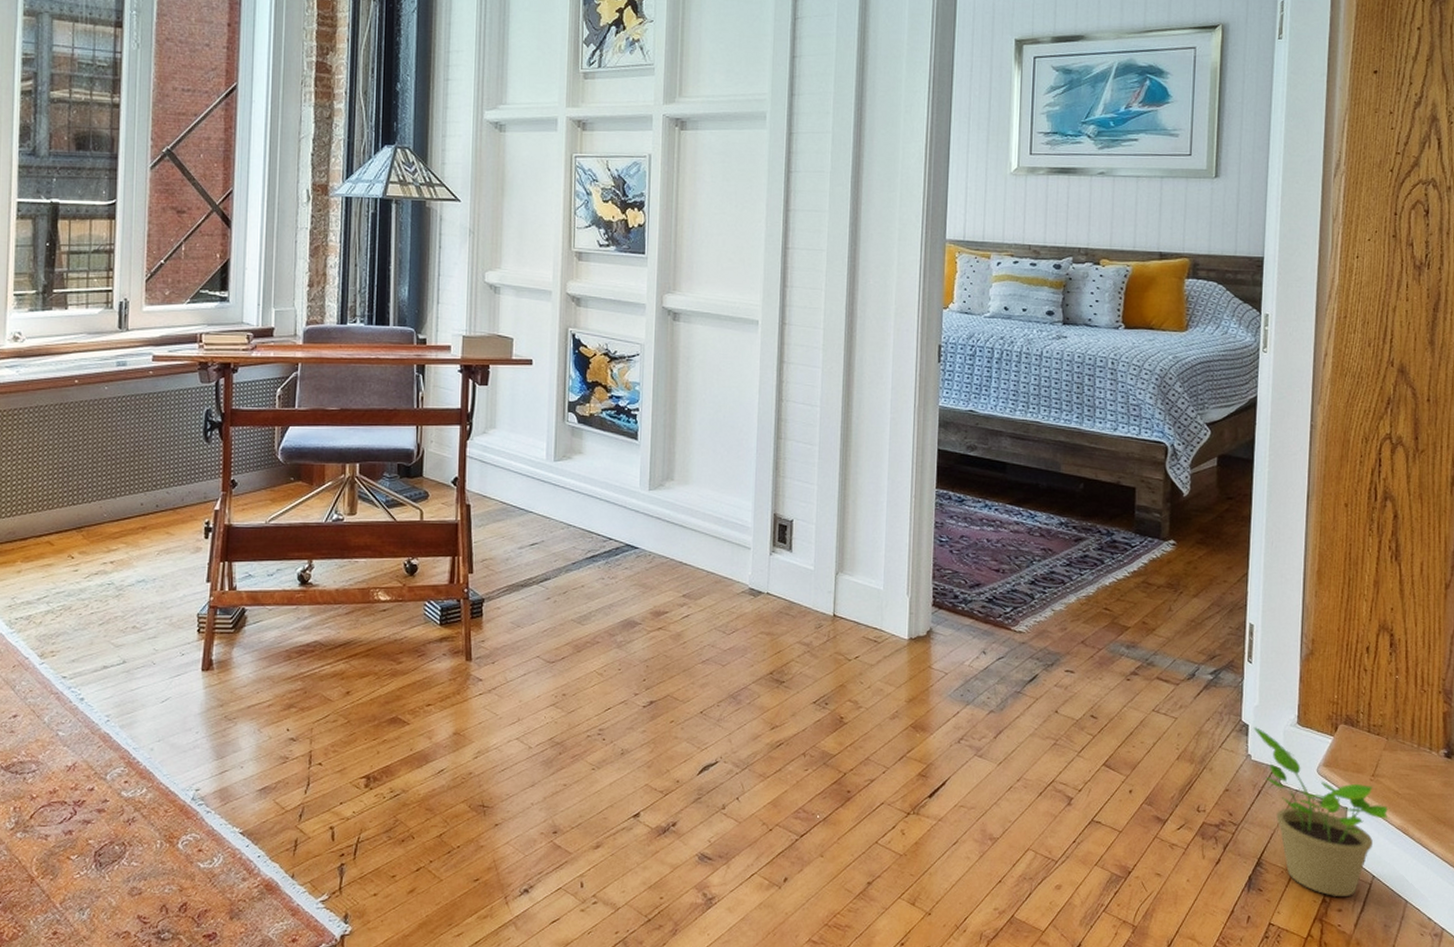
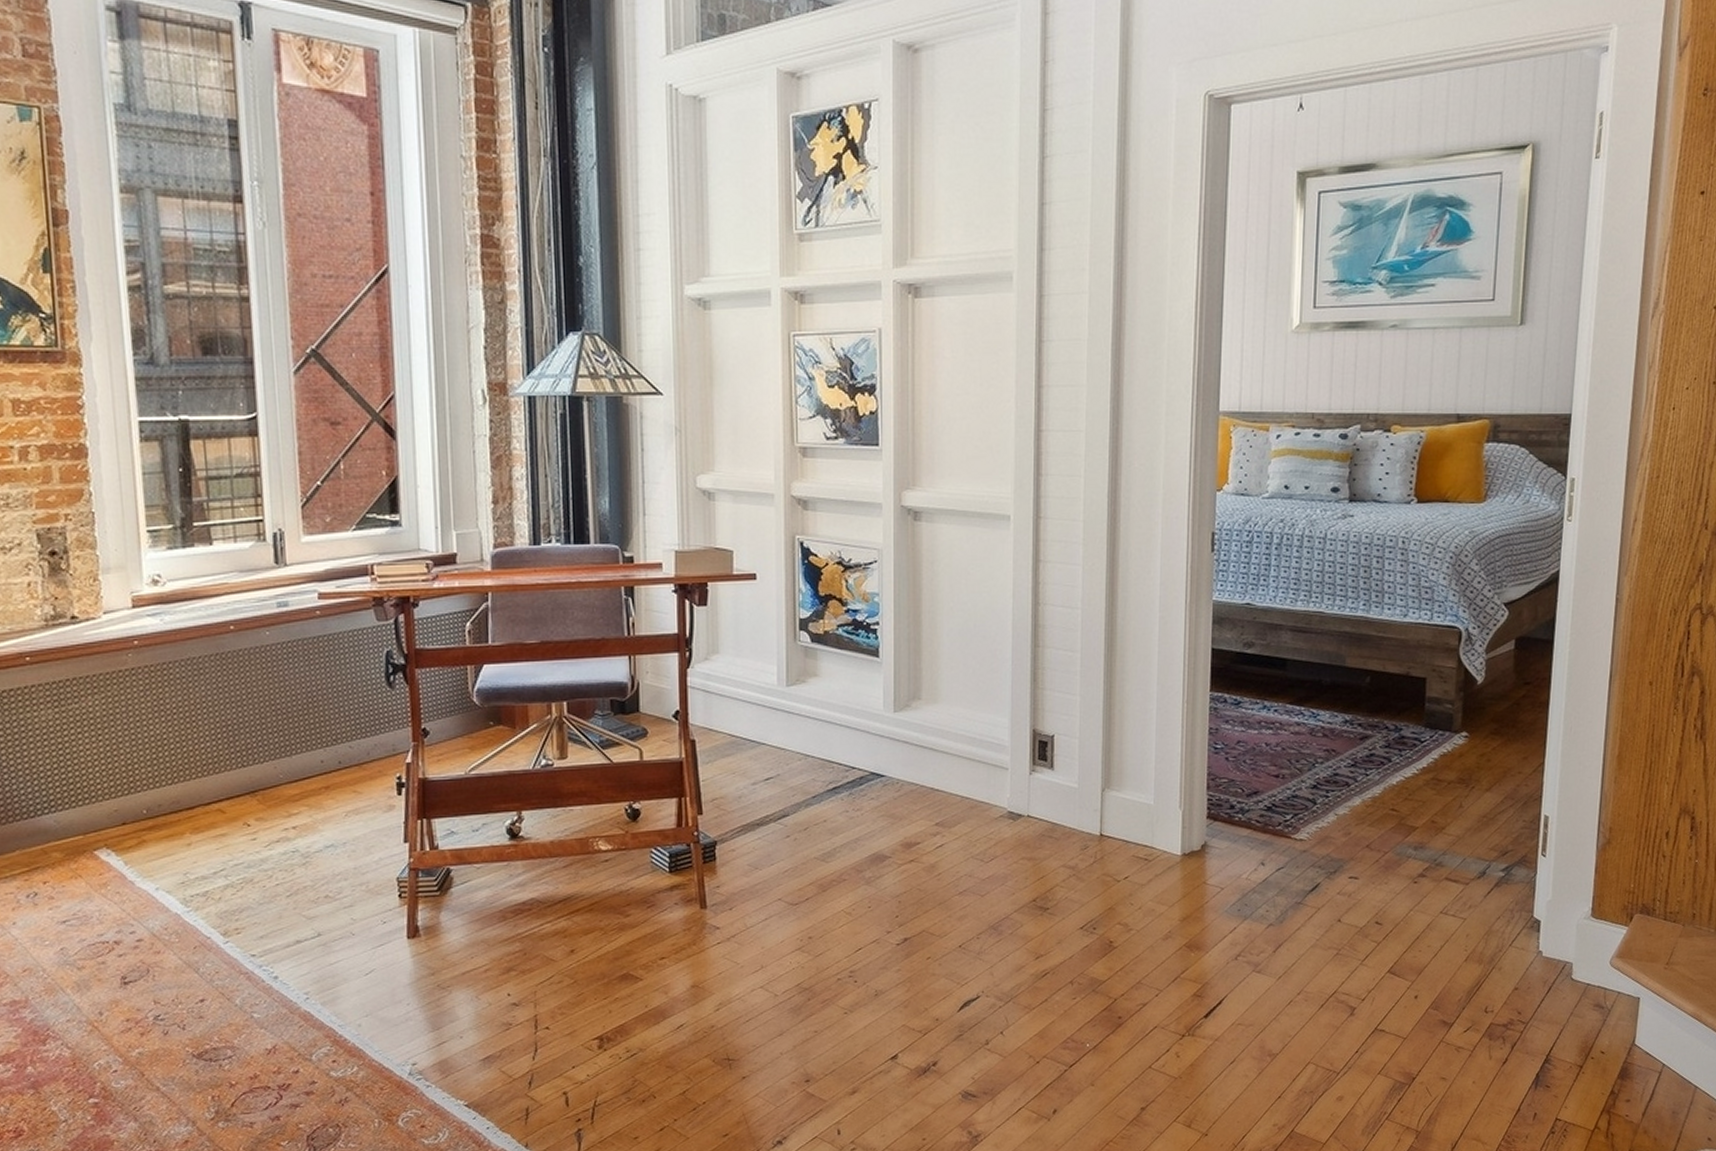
potted plant: present [1253,727,1390,896] -> none [1545,922,1684,1087]

